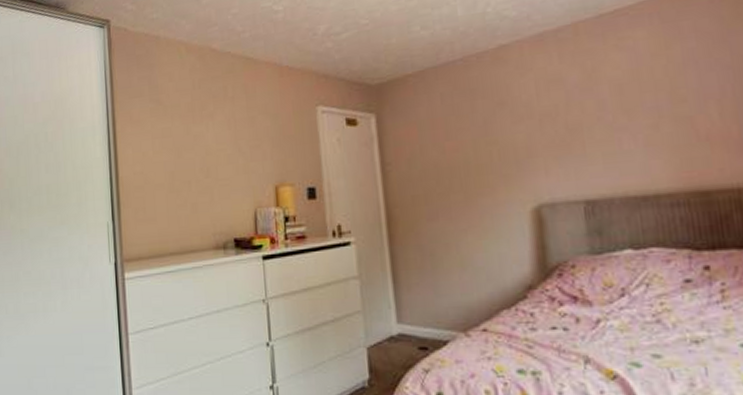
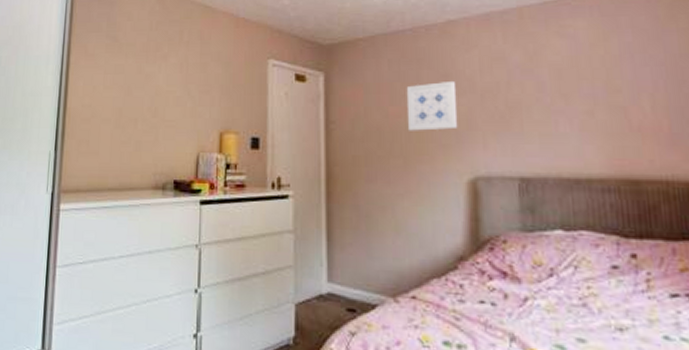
wall art: none [461,108,518,165] -> present [406,80,458,131]

